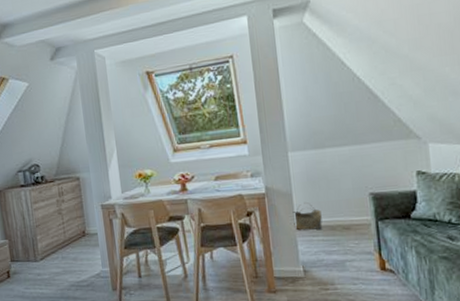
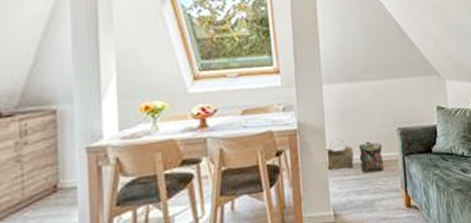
backpack: none [326,205,355,235] -> present [358,141,384,173]

